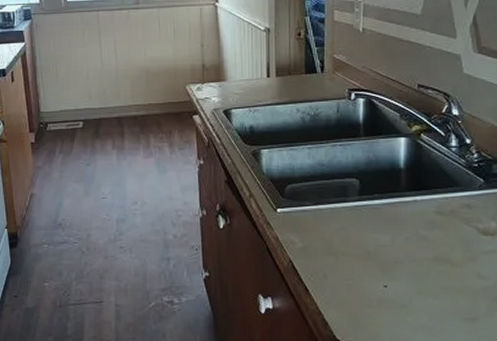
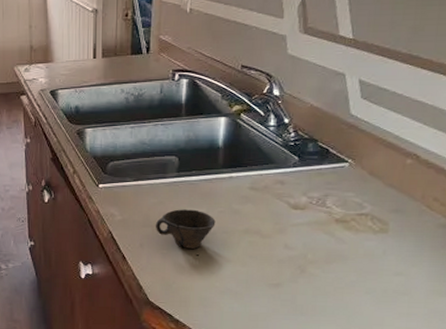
cup: none [338,235,402,279] -> present [155,209,216,249]

